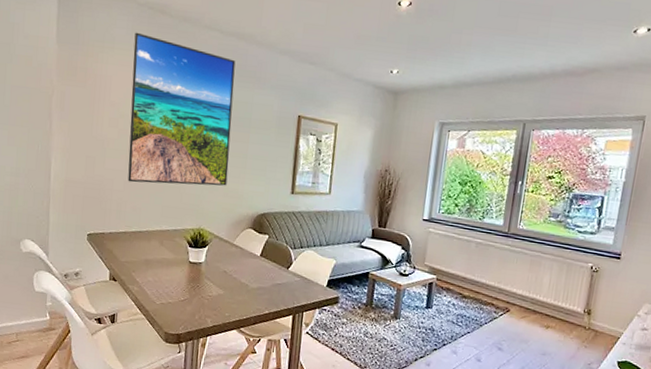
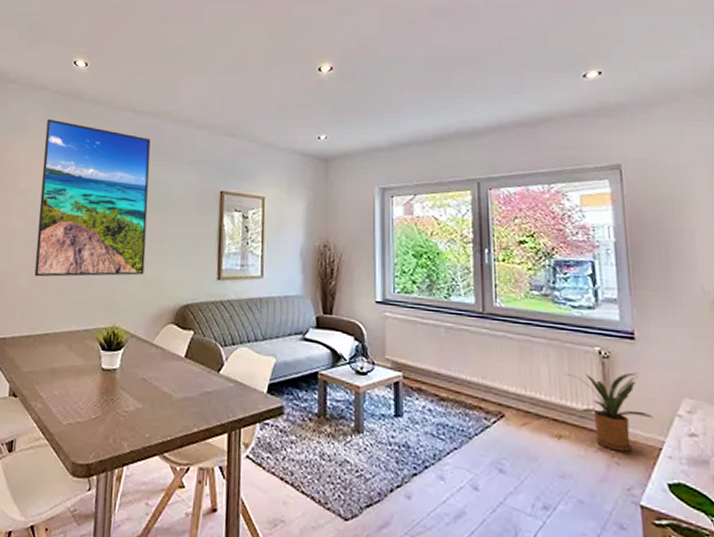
house plant: none [561,282,620,339] -> present [564,372,654,452]

